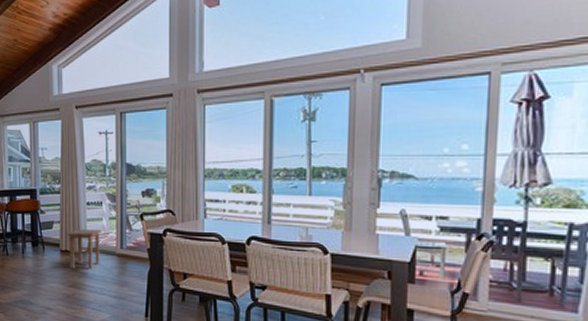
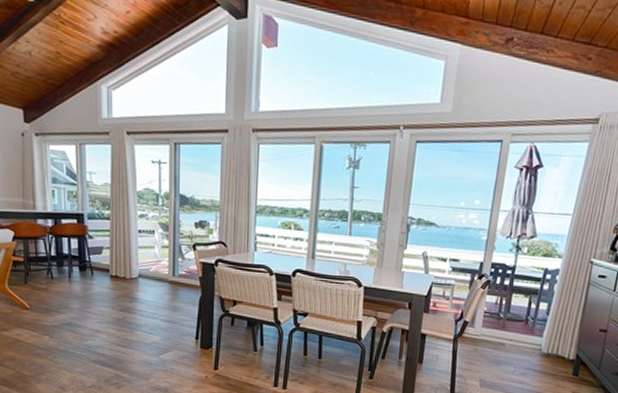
stool: present [67,229,101,270] -> none [117,256,153,295]

